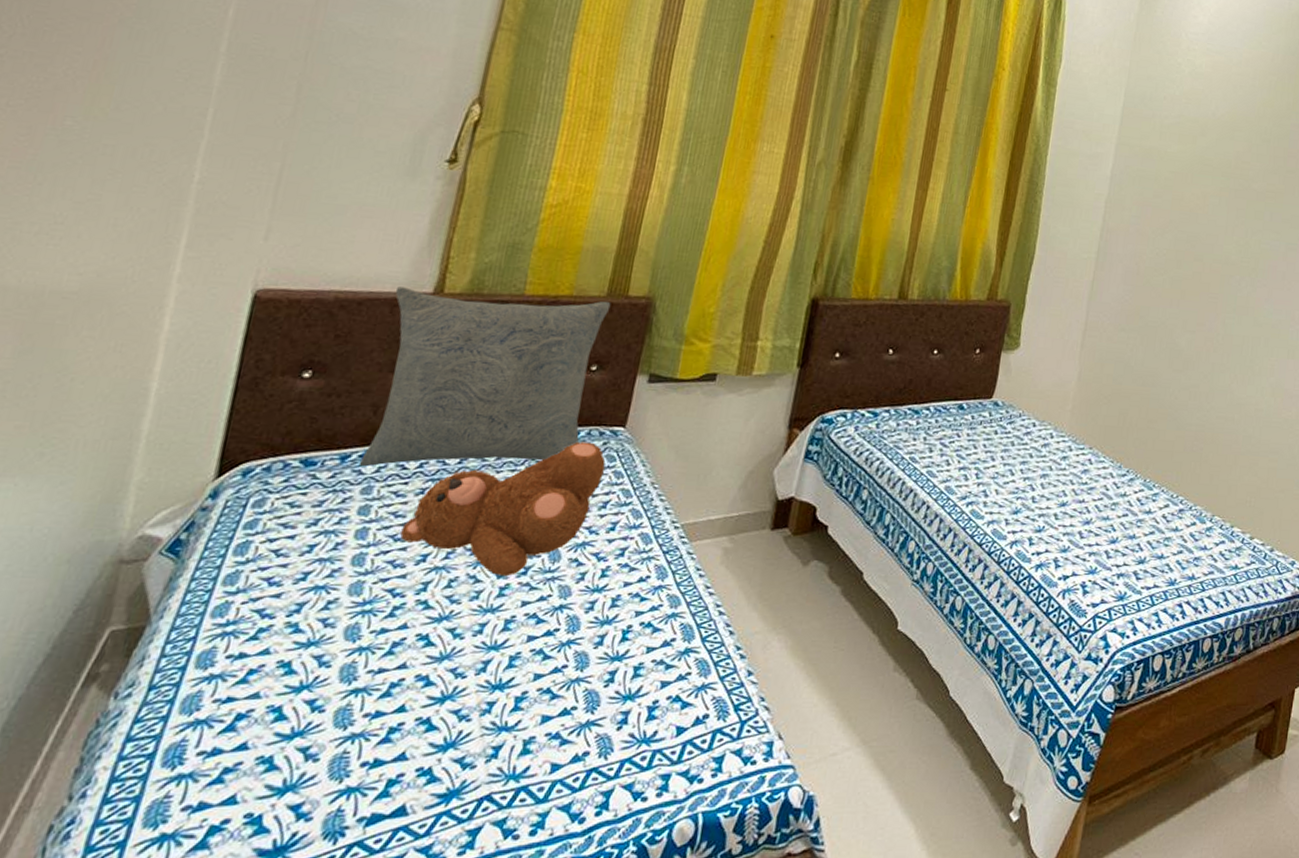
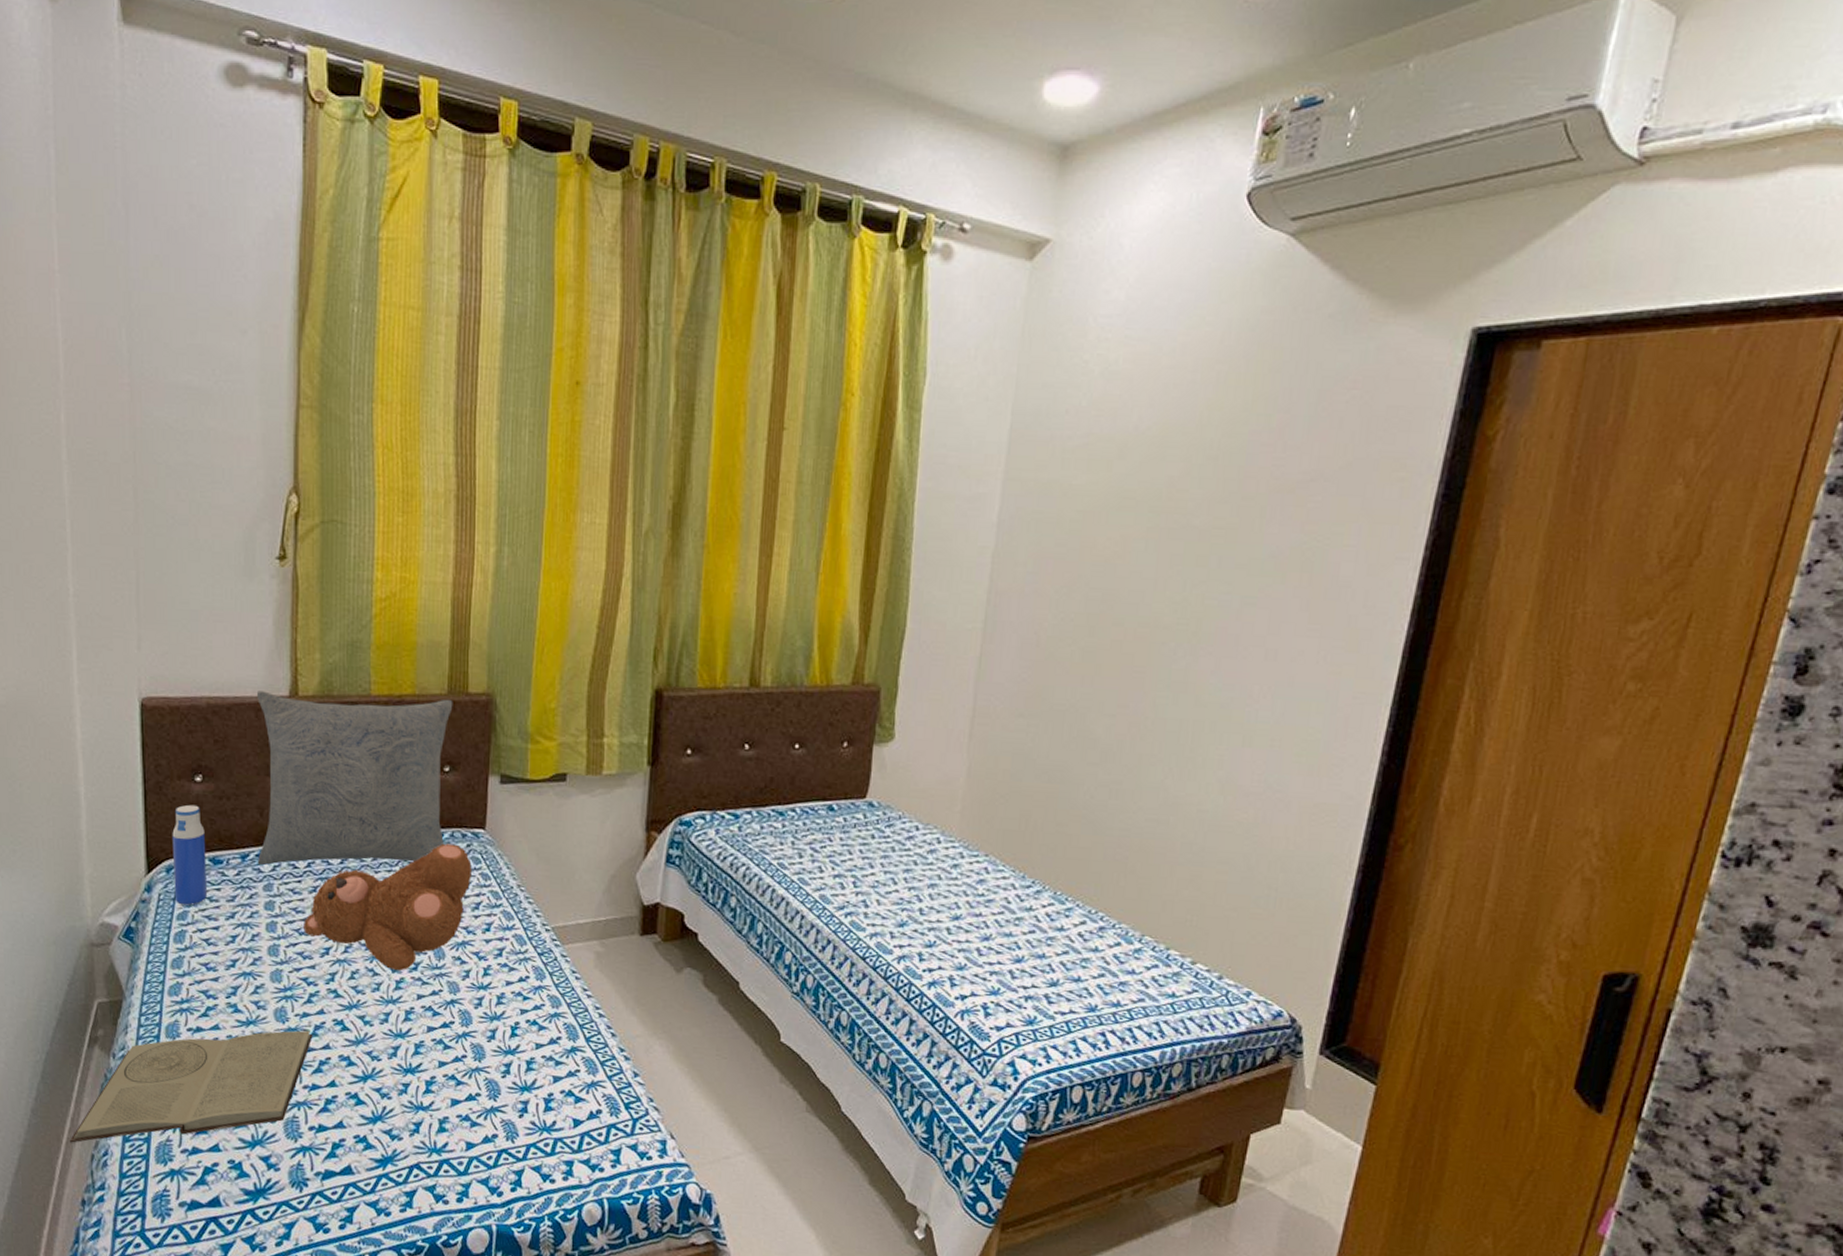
book: none [20,648,388,813] -> present [69,1030,313,1143]
water bottle: none [245,402,302,511] -> present [172,804,207,905]

